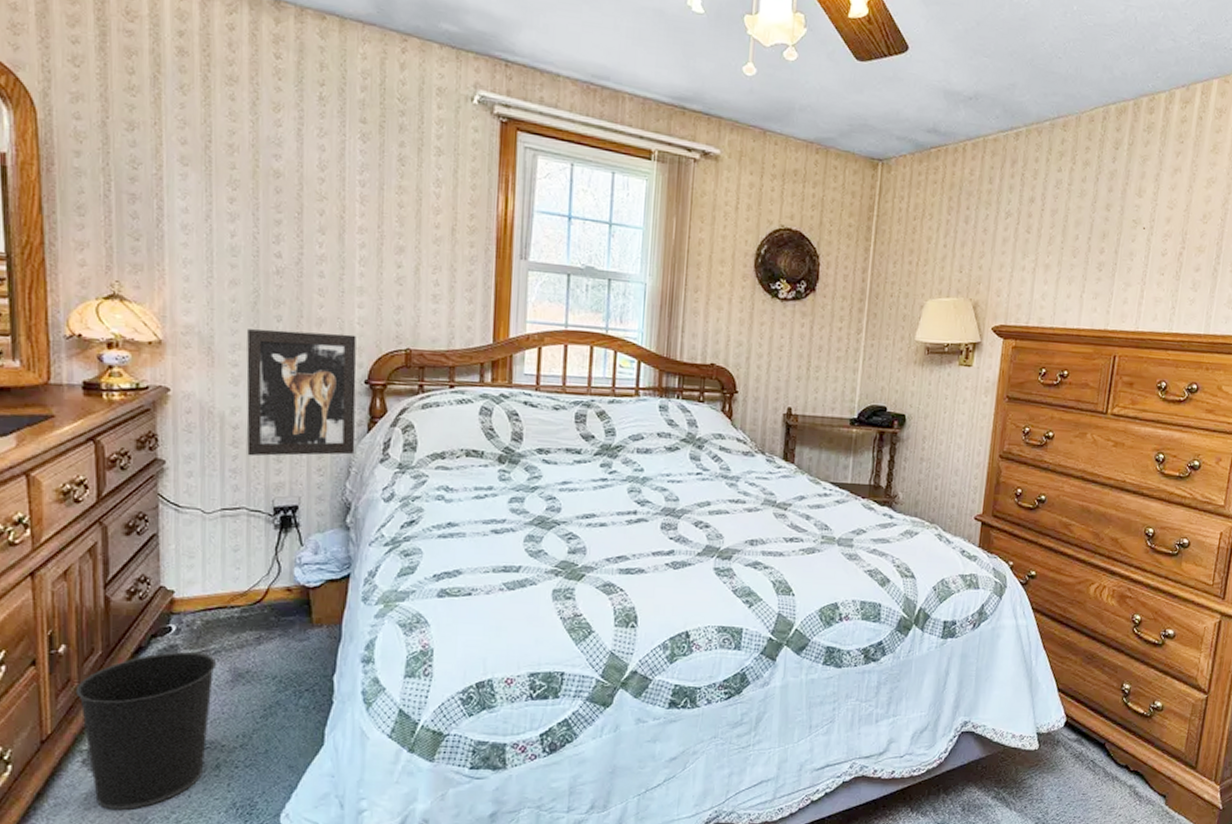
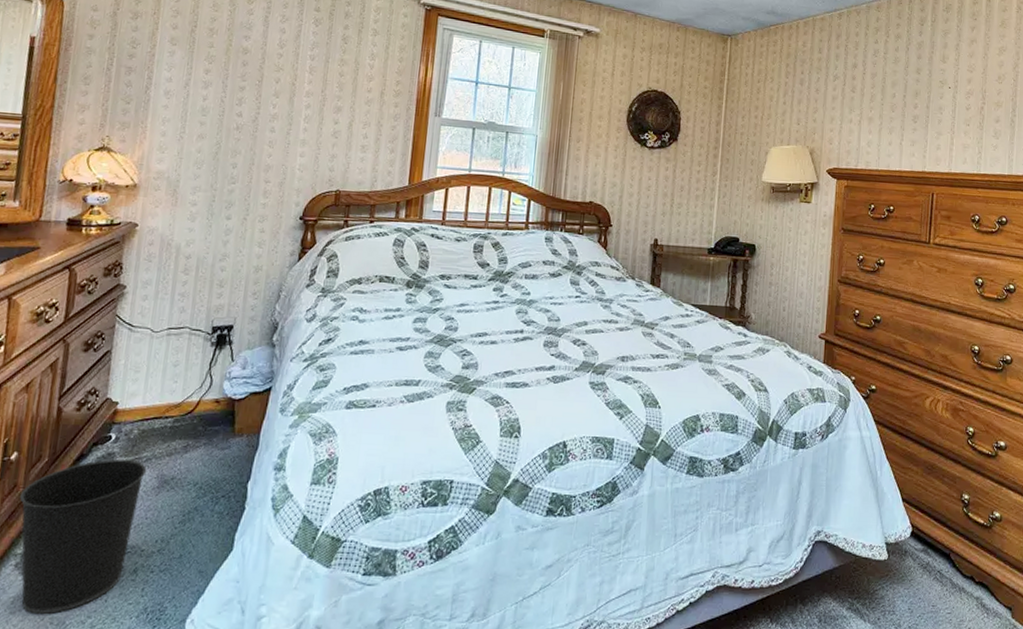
wall art: present [246,329,357,456] -> none [195,174,296,282]

